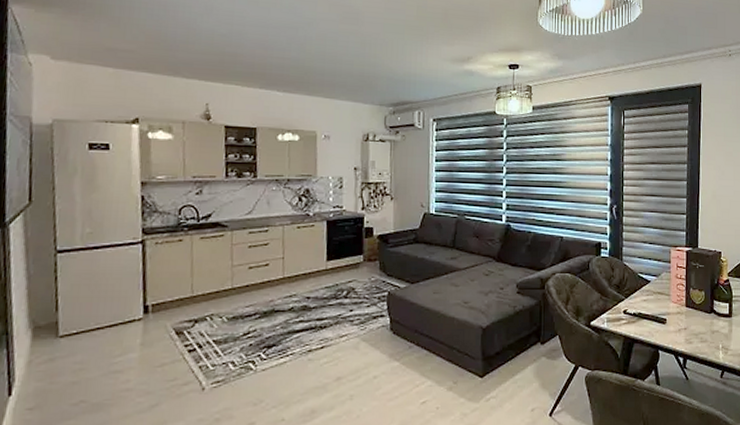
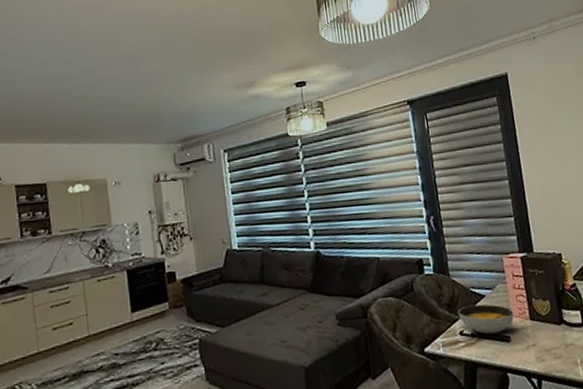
soup bowl: none [625,288,672,316] -> present [457,304,514,335]

